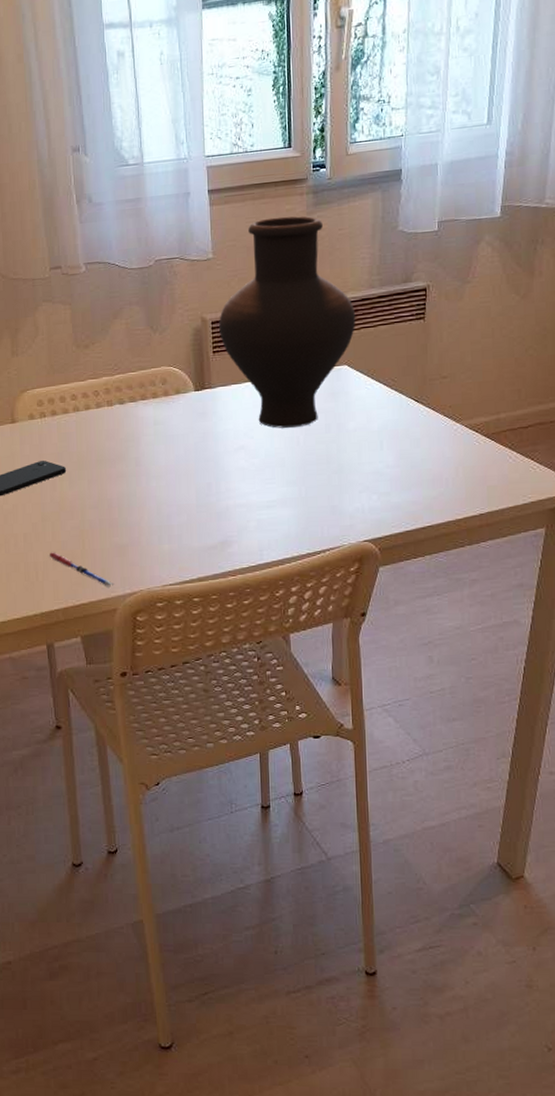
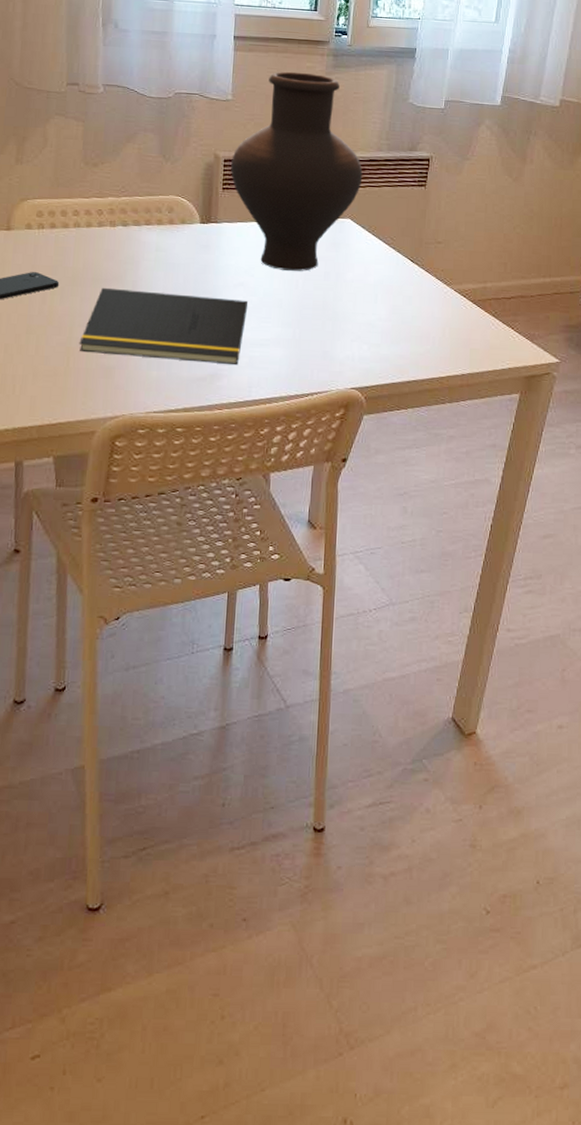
pen: present [49,552,114,588] -> none [29,366,96,409]
notepad: none [92,463,251,534] -> present [79,287,249,366]

